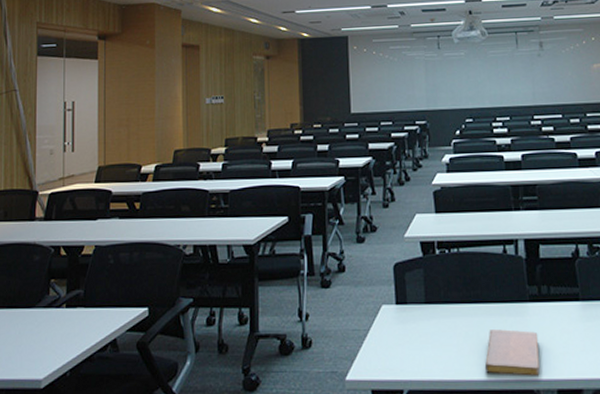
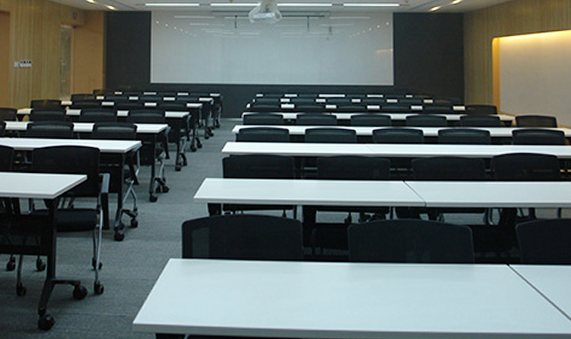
notebook: present [484,329,540,376] -> none [259,284,310,327]

